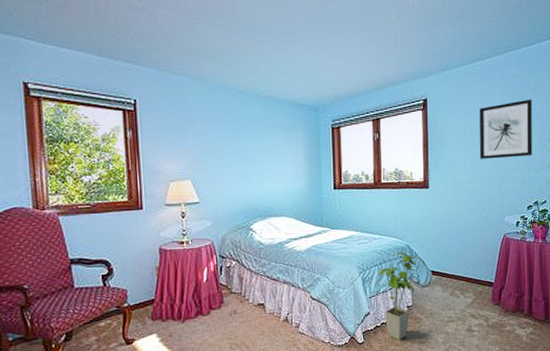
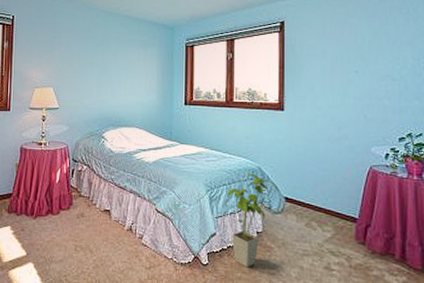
wall art: present [479,99,532,159] -> none [341,24,404,85]

